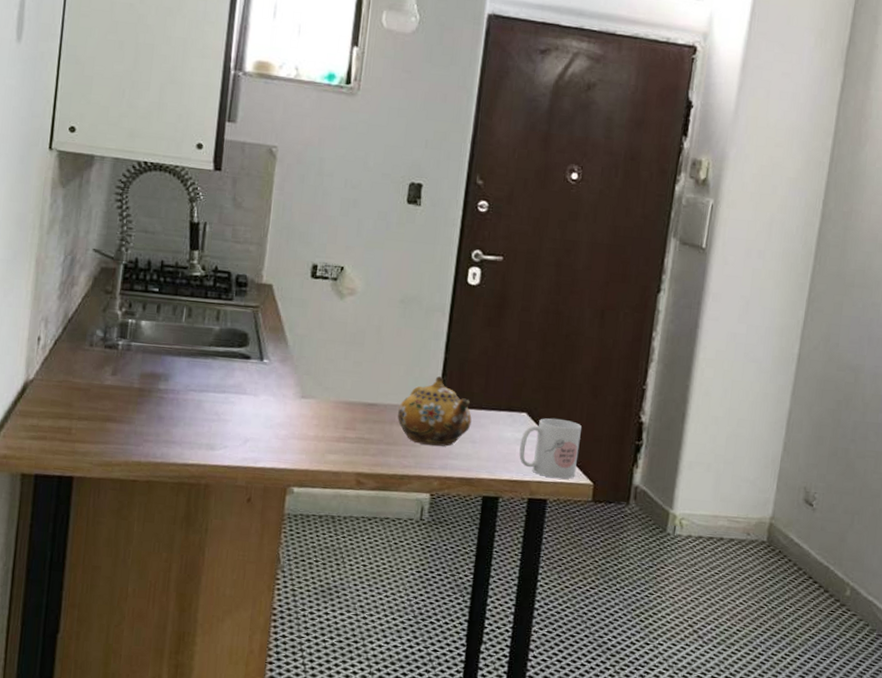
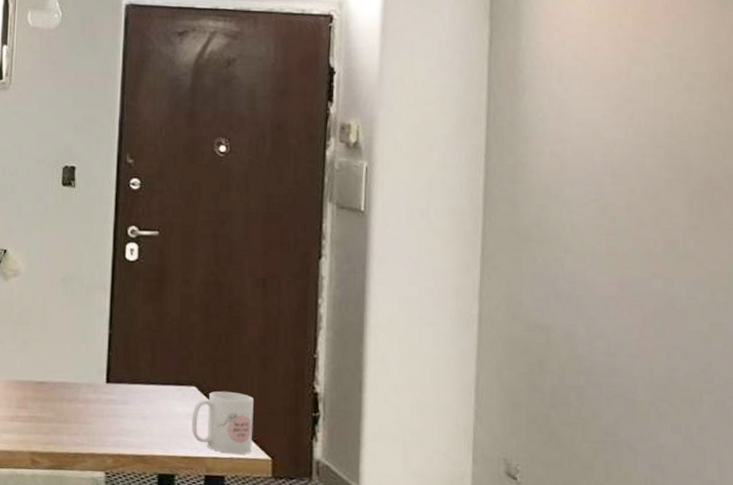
teapot: present [397,375,472,447] -> none [66,351,141,424]

